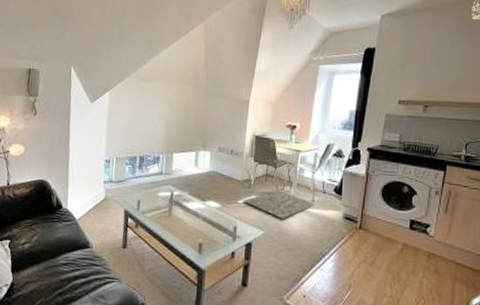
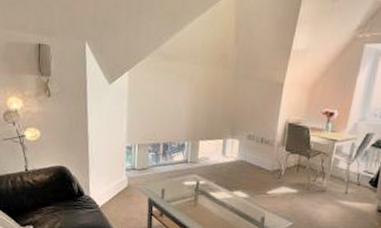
rug: present [242,190,315,219] -> none [271,181,348,211]

